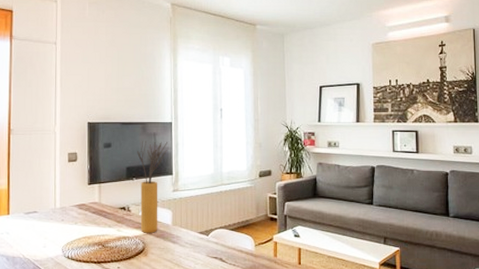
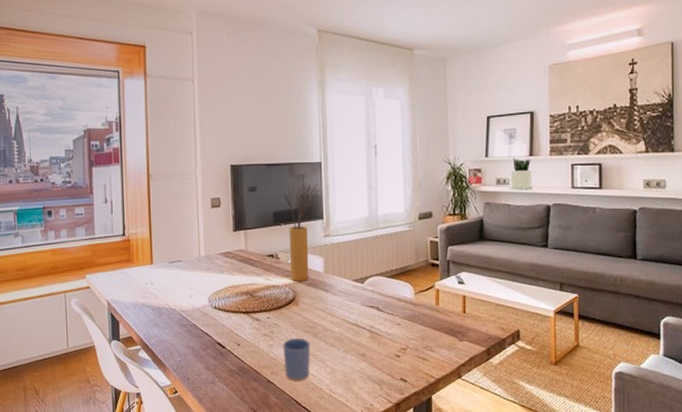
planter: none [339,123,361,153] -> present [509,157,535,191]

